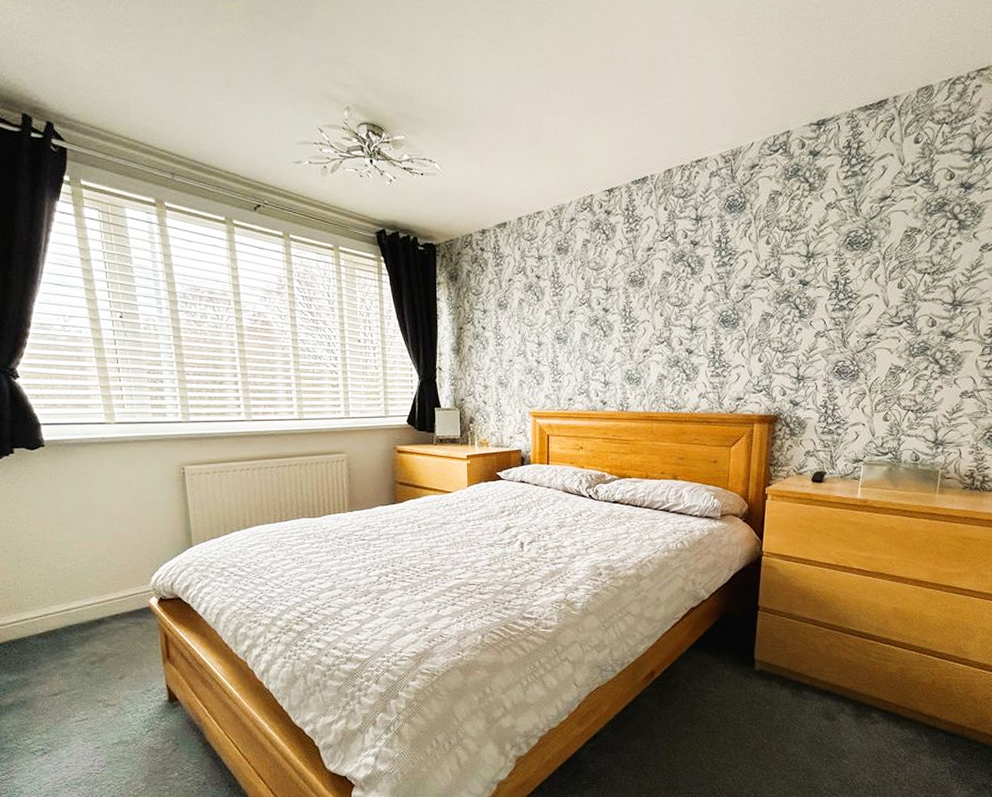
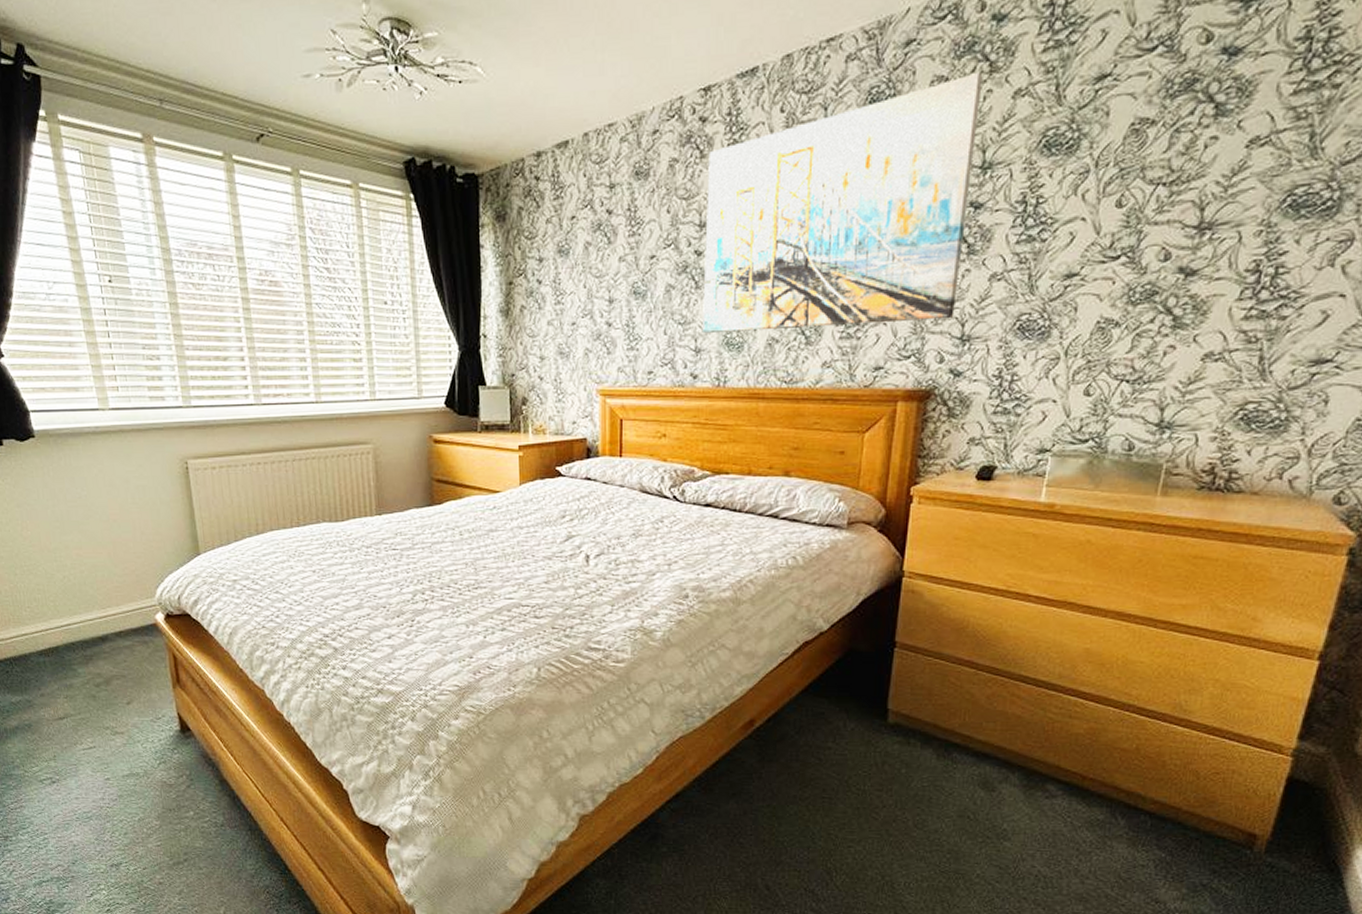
wall art: none [610,189,805,370] -> present [703,71,983,333]

